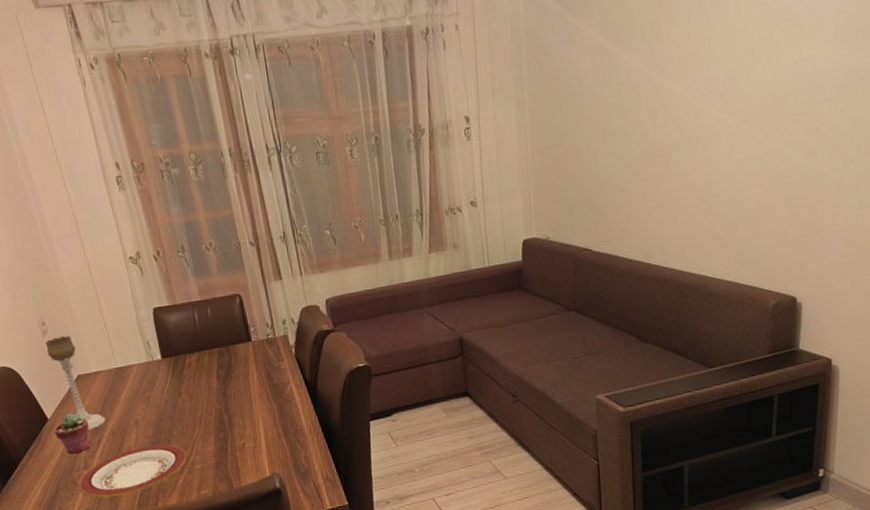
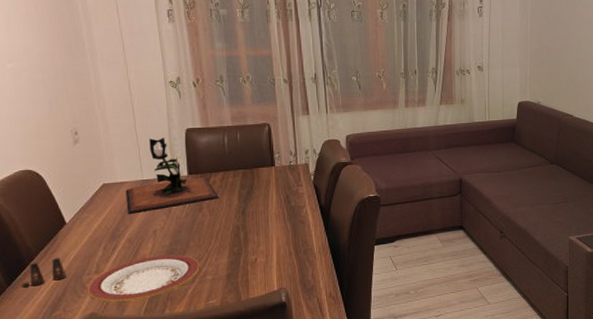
salt shaker: none [15,454,57,488] -> present [21,257,67,288]
candle holder: present [45,336,105,430] -> none [75,147,124,236]
potted succulent: present [54,413,89,454] -> none [70,219,107,258]
plant: none [101,320,197,405] -> present [125,138,219,214]

